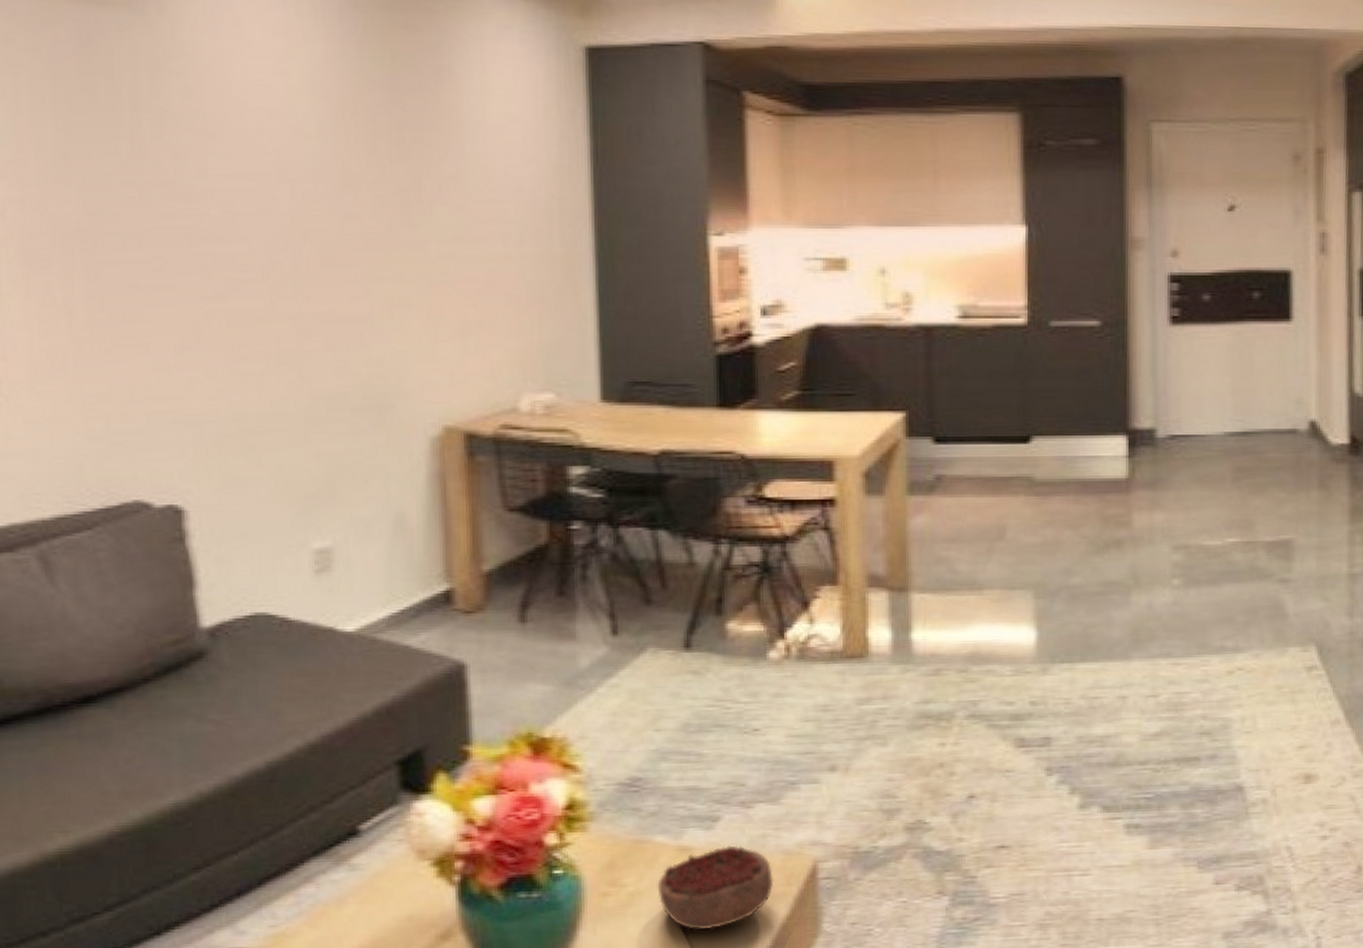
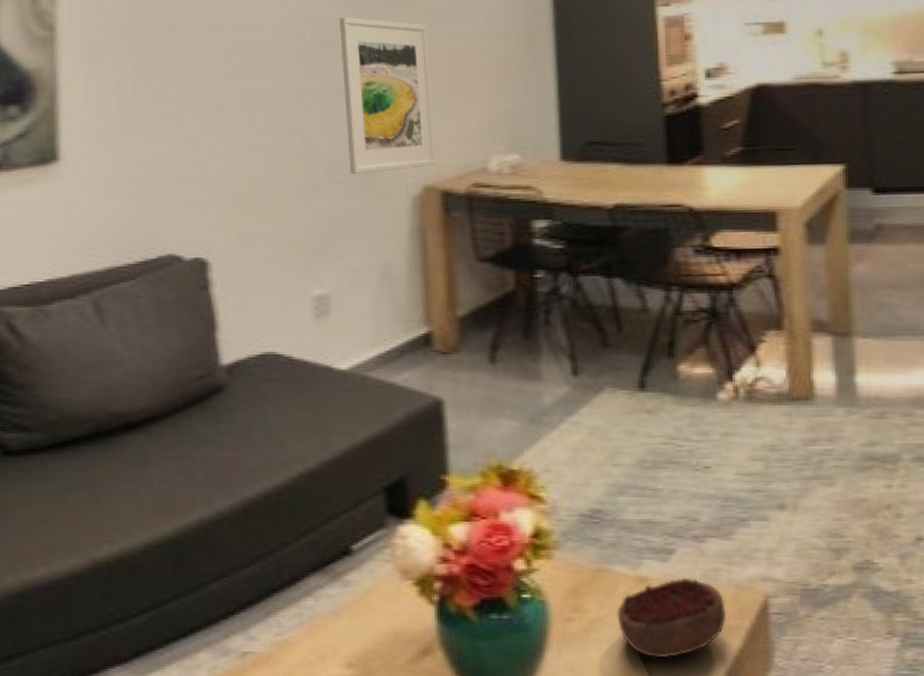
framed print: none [344,231,458,411] -> present [339,16,436,174]

